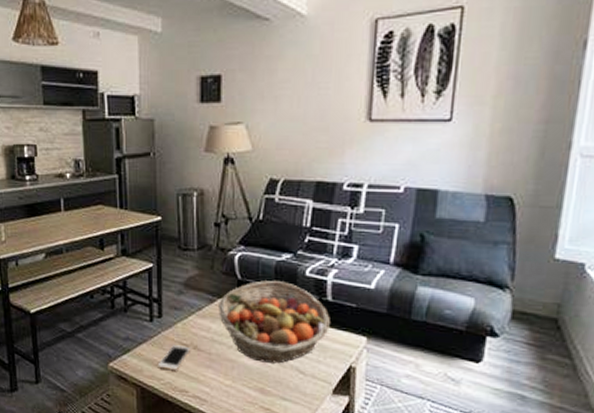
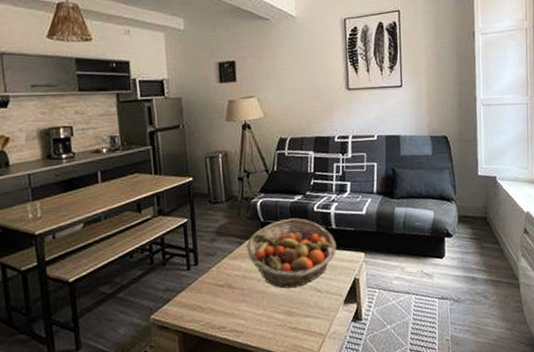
cell phone: present [157,345,190,370] -> none [196,286,225,311]

